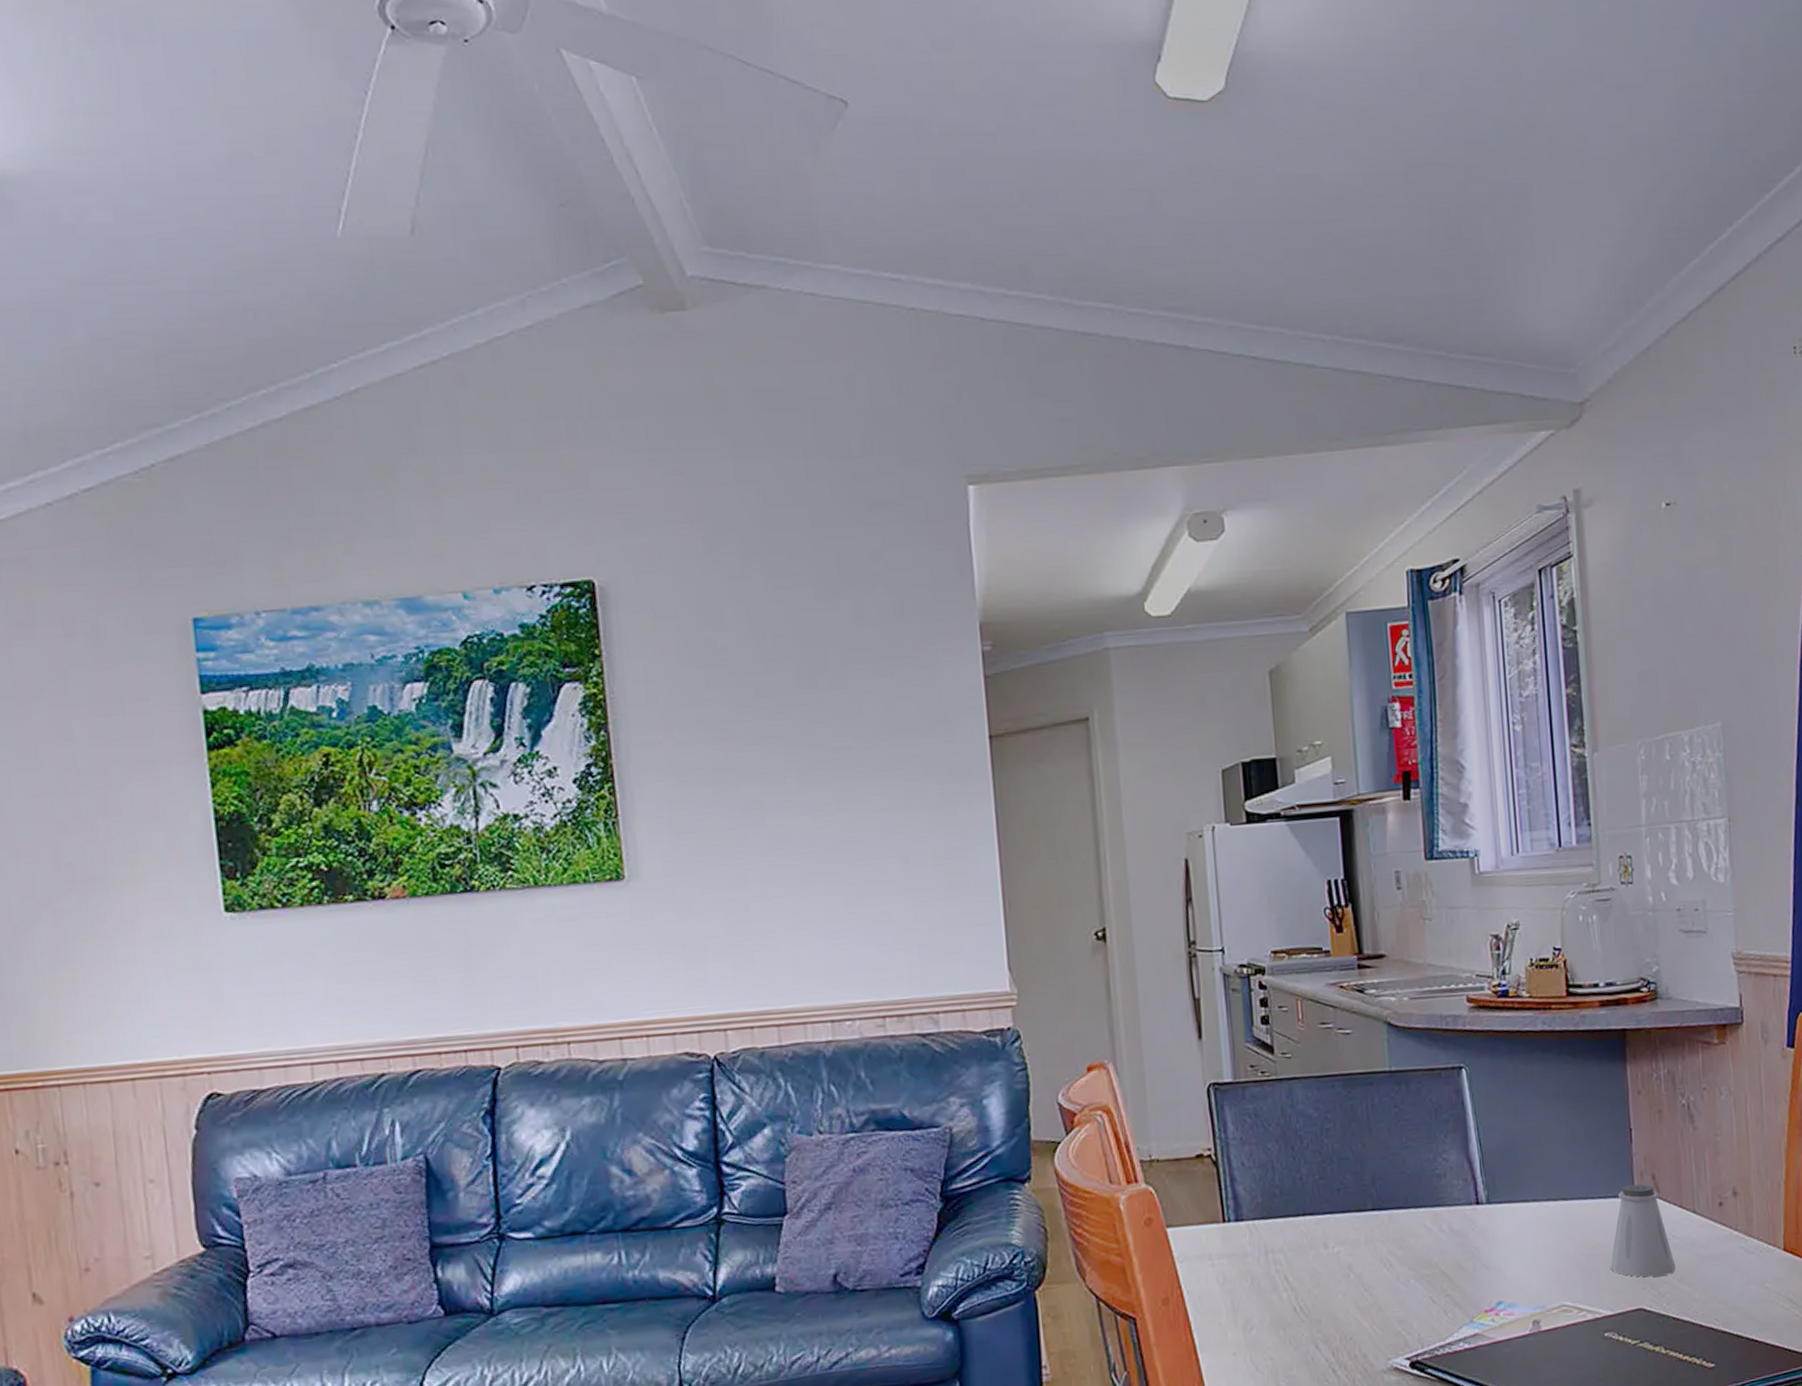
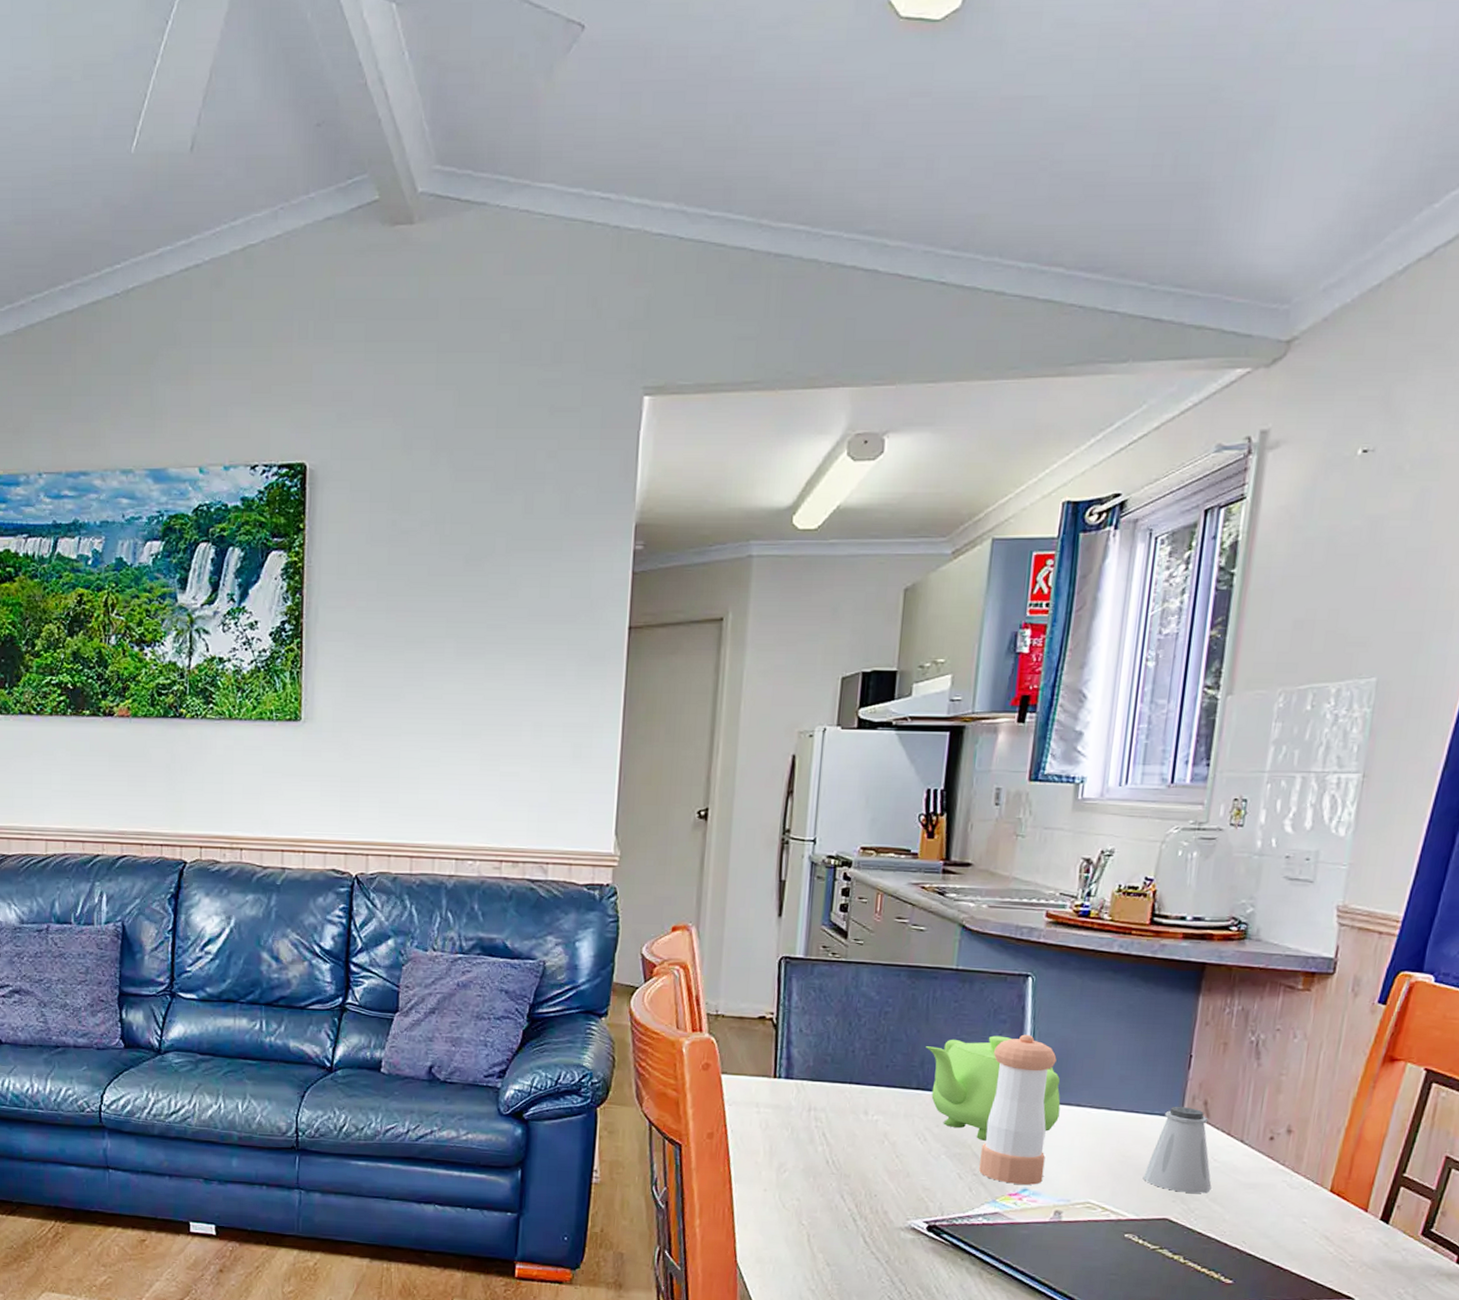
teapot: none [1374,1137,1519,1256] -> present [926,1035,1061,1141]
pepper shaker: none [1442,1131,1515,1299] -> present [979,1034,1057,1185]

